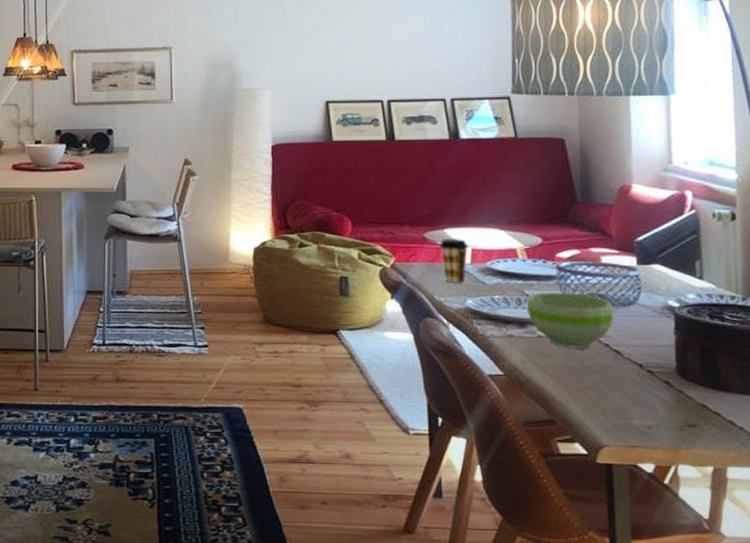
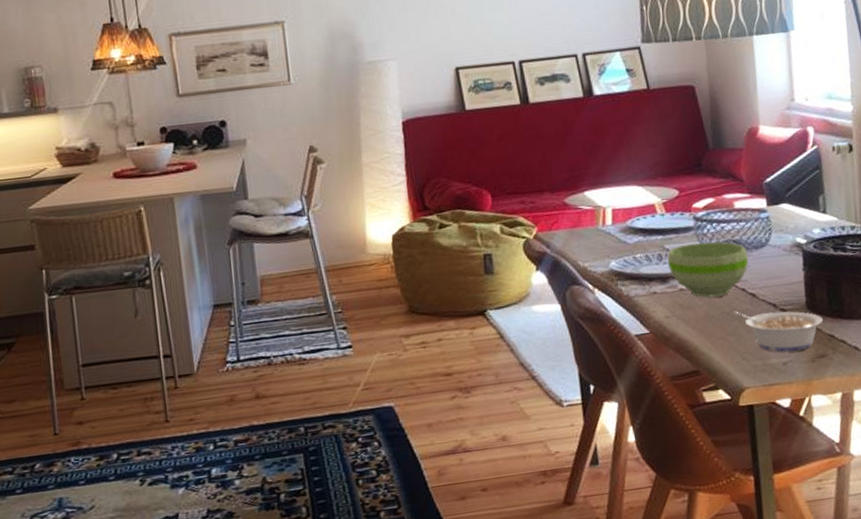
coffee cup: present [439,238,469,283] -> none [580,199,609,247]
legume: none [593,365,695,415] -> present [732,311,823,352]

